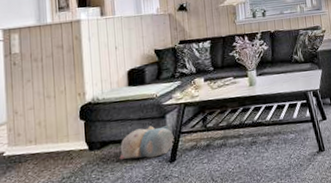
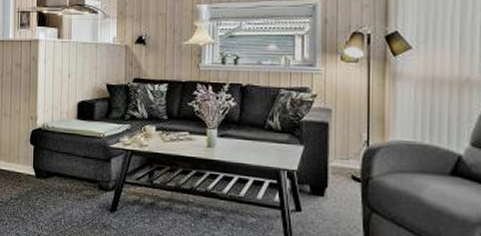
plush toy: present [119,124,175,160] -> none [62,167,117,202]

